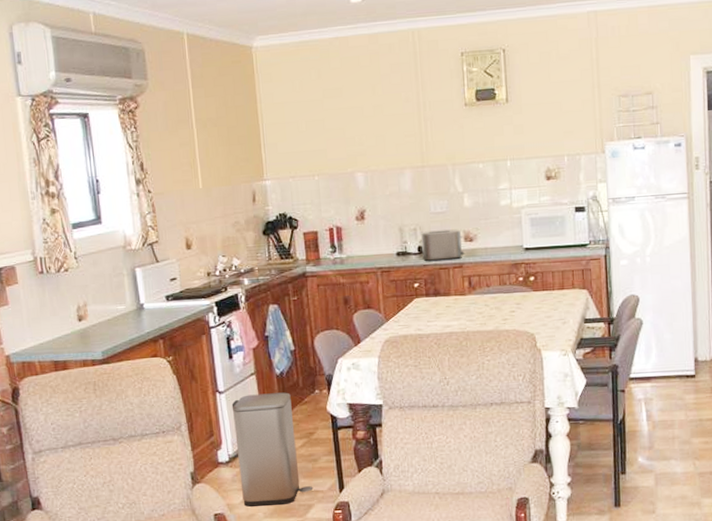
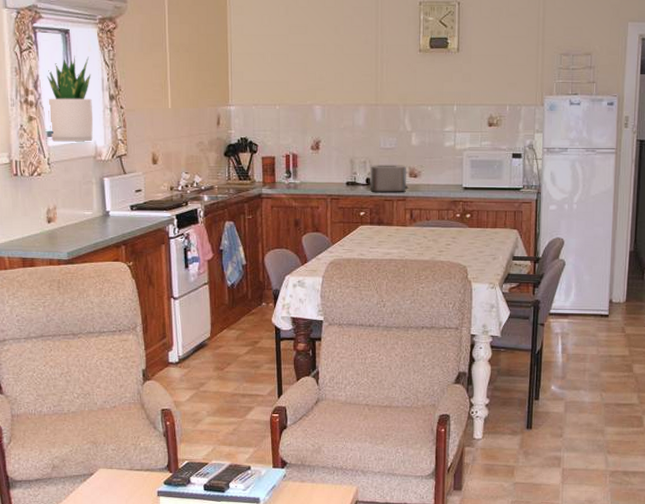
planter: none [68,140,121,234] -> present [47,55,93,142]
pedal bin: present [231,392,314,507] -> none [184,302,254,405]

